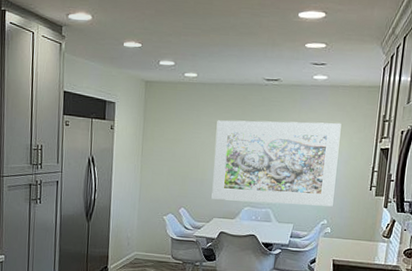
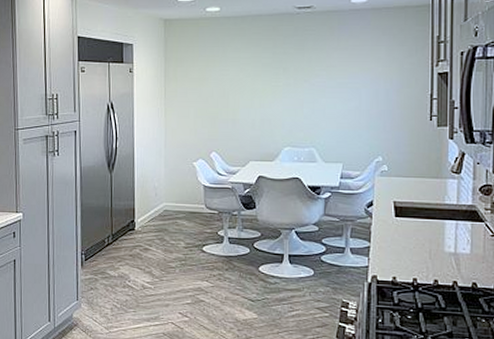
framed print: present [211,120,341,207] -> none [245,48,389,142]

